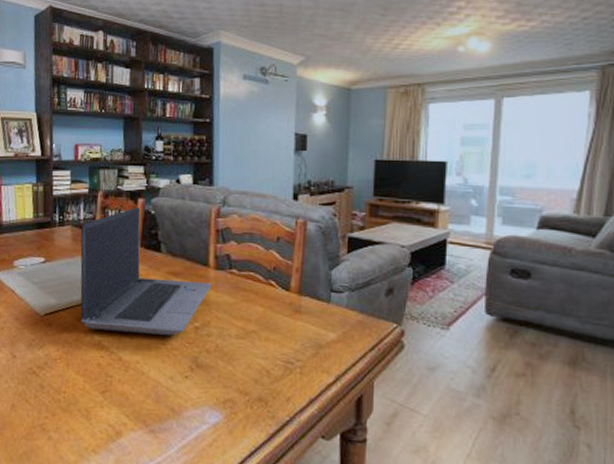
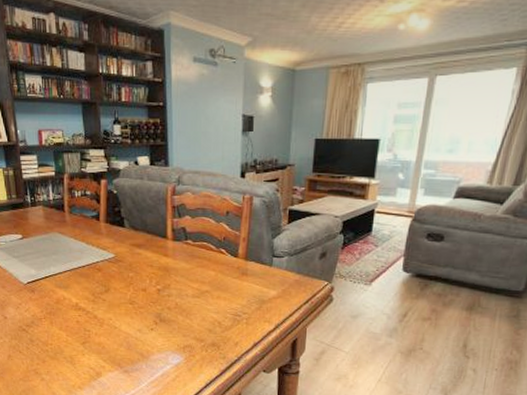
laptop computer: present [80,207,211,336] -> none [51,188,170,298]

